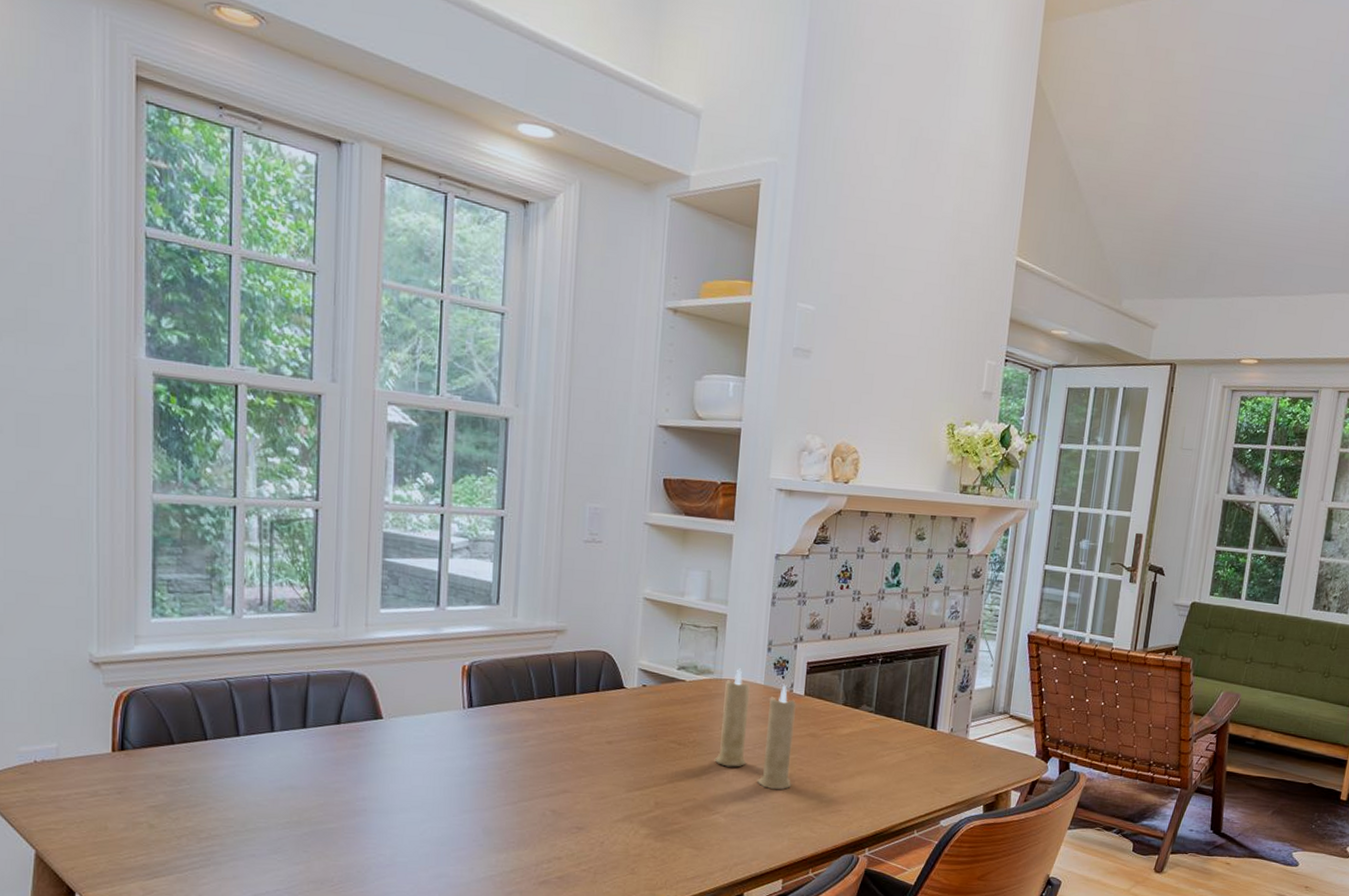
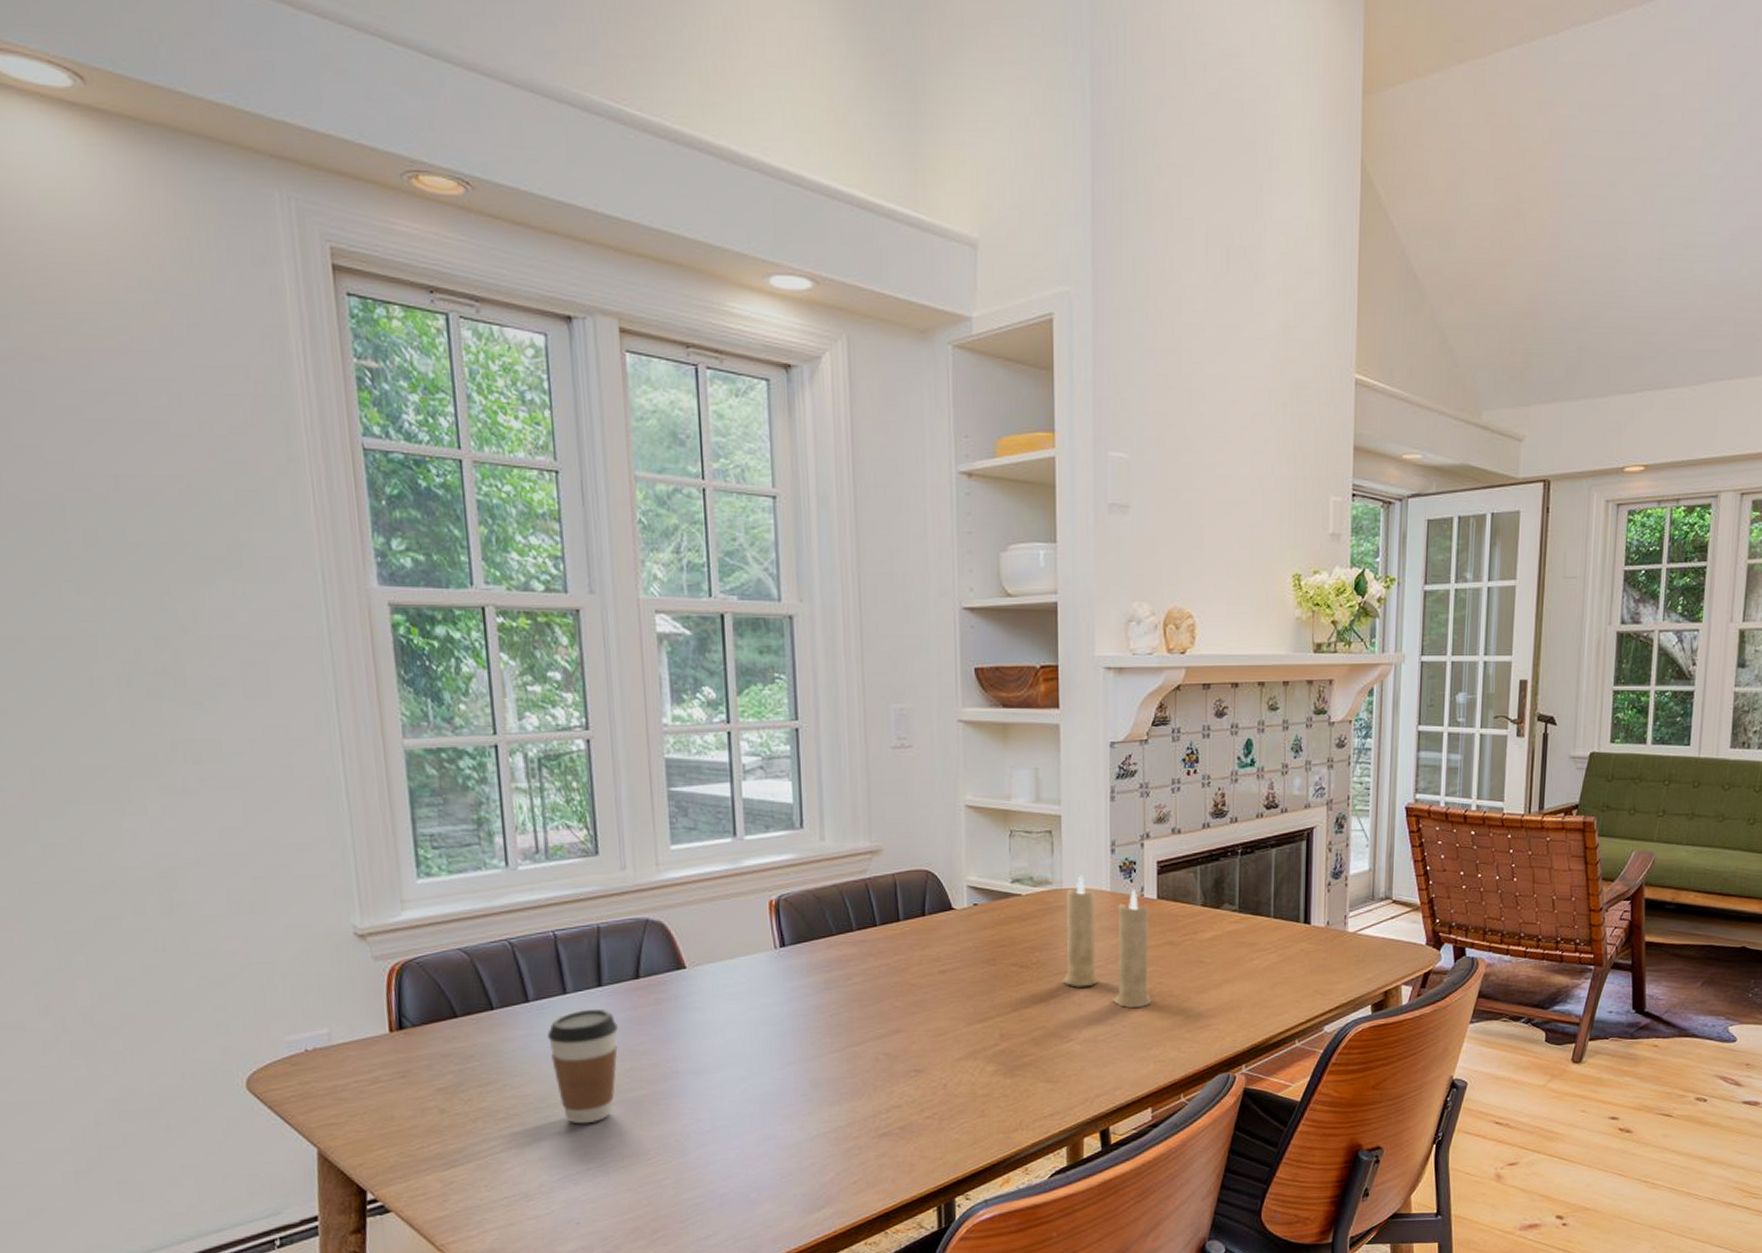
coffee cup: none [252,747,316,850] -> present [546,1008,618,1124]

